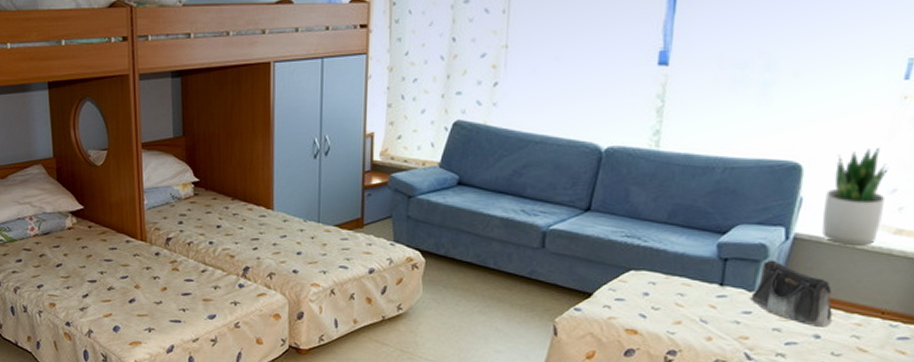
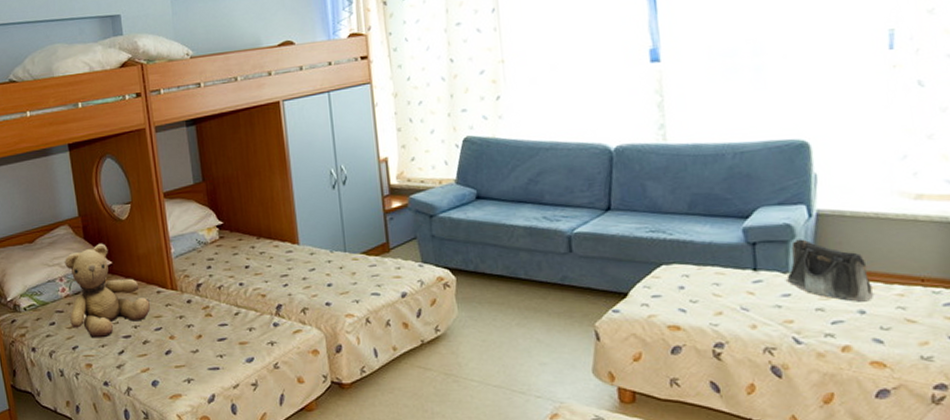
teddy bear: none [36,186,118,280] -> present [65,243,150,339]
planter: present [822,147,889,246] -> none [838,116,900,216]

